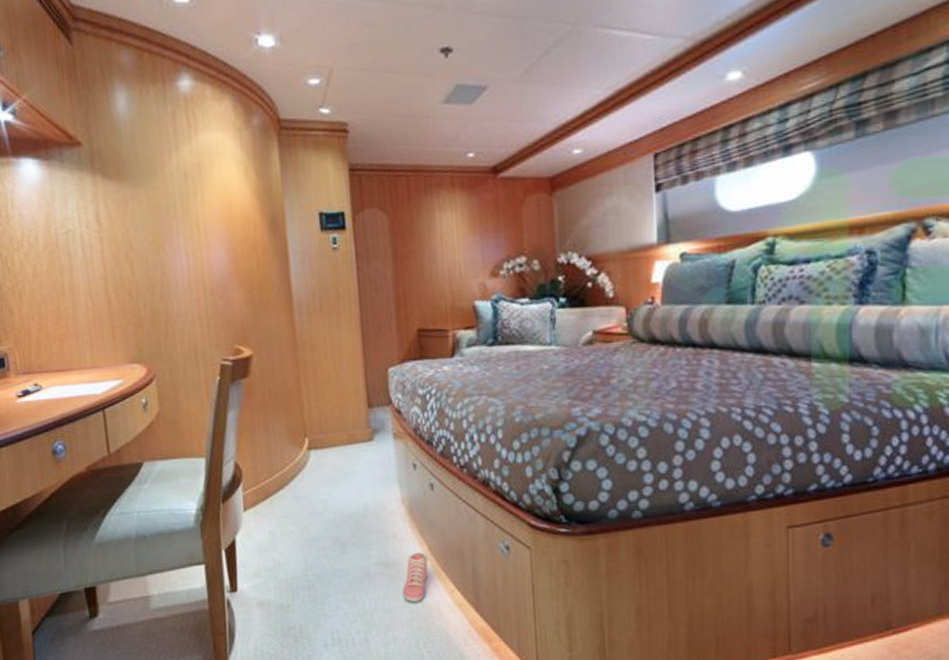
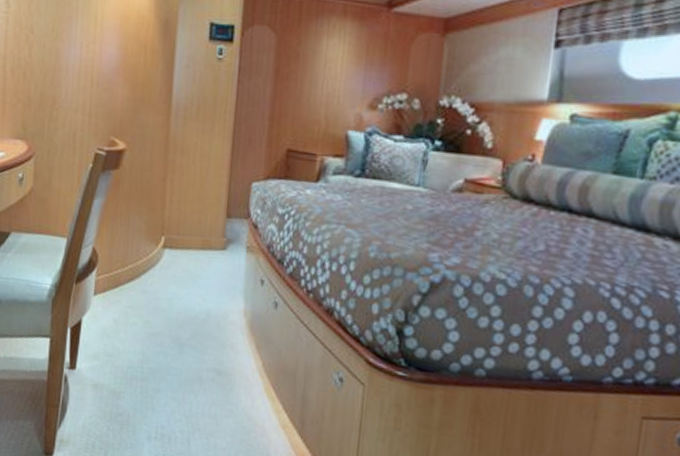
sneaker: present [402,552,428,602] -> none [230,366,261,415]

